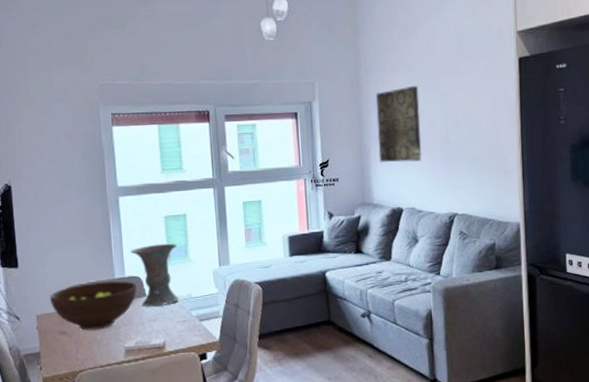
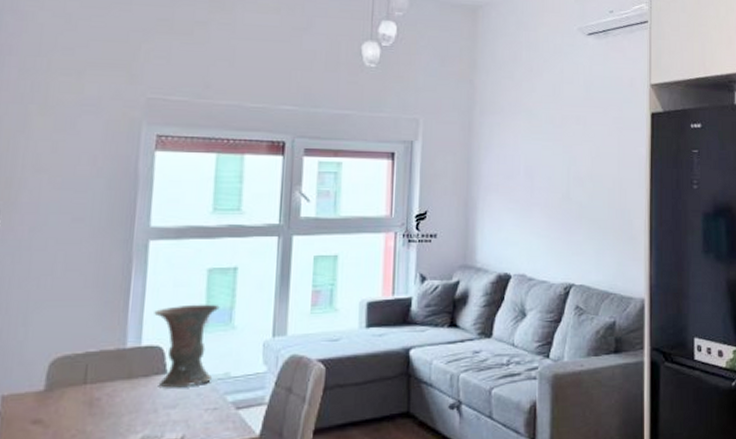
fruit bowl: present [49,281,137,331] -> none [25,351,155,420]
wall art: present [375,85,422,163] -> none [487,133,539,220]

